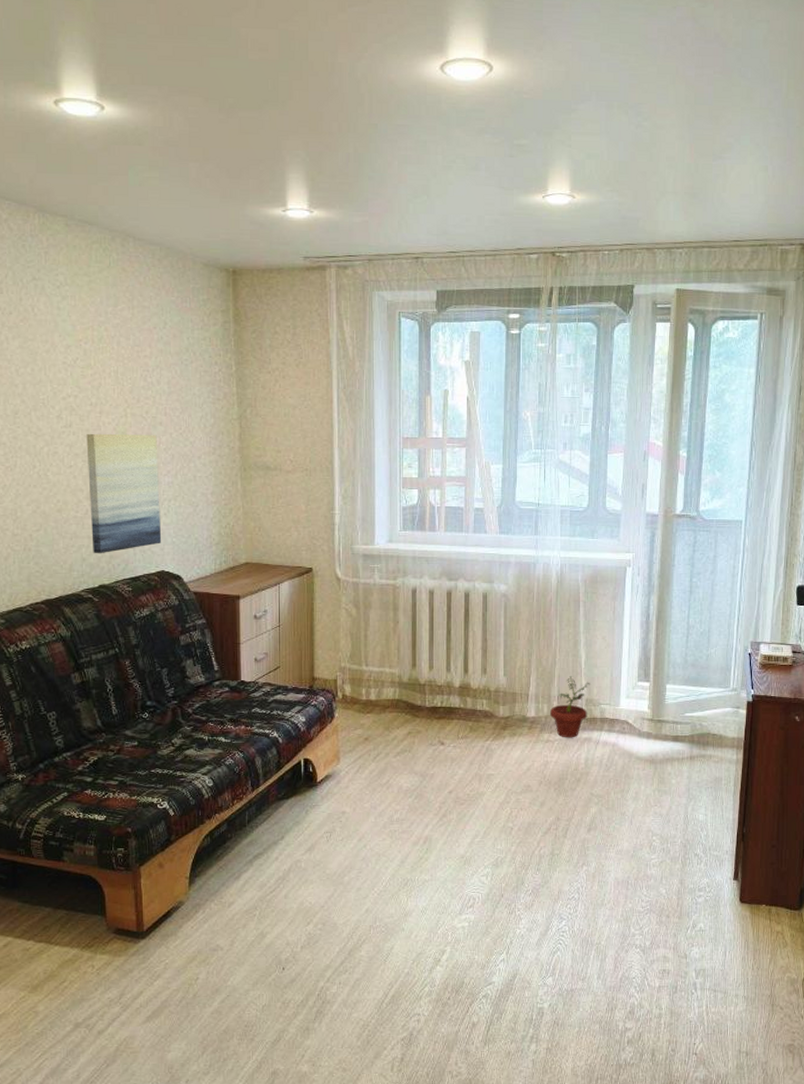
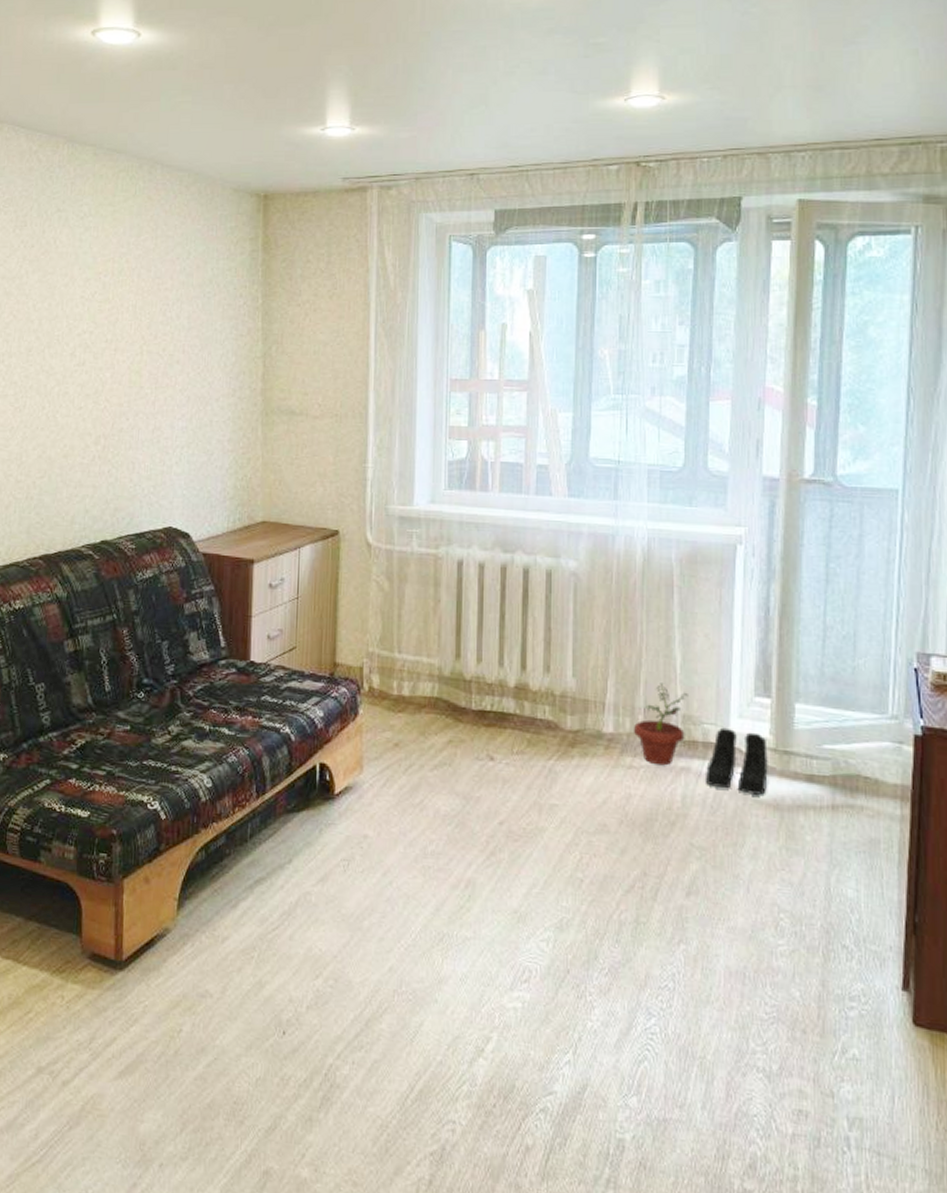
wall art: present [86,433,162,554] -> none [96,372,173,506]
boots: none [603,706,647,754] -> present [706,727,768,795]

